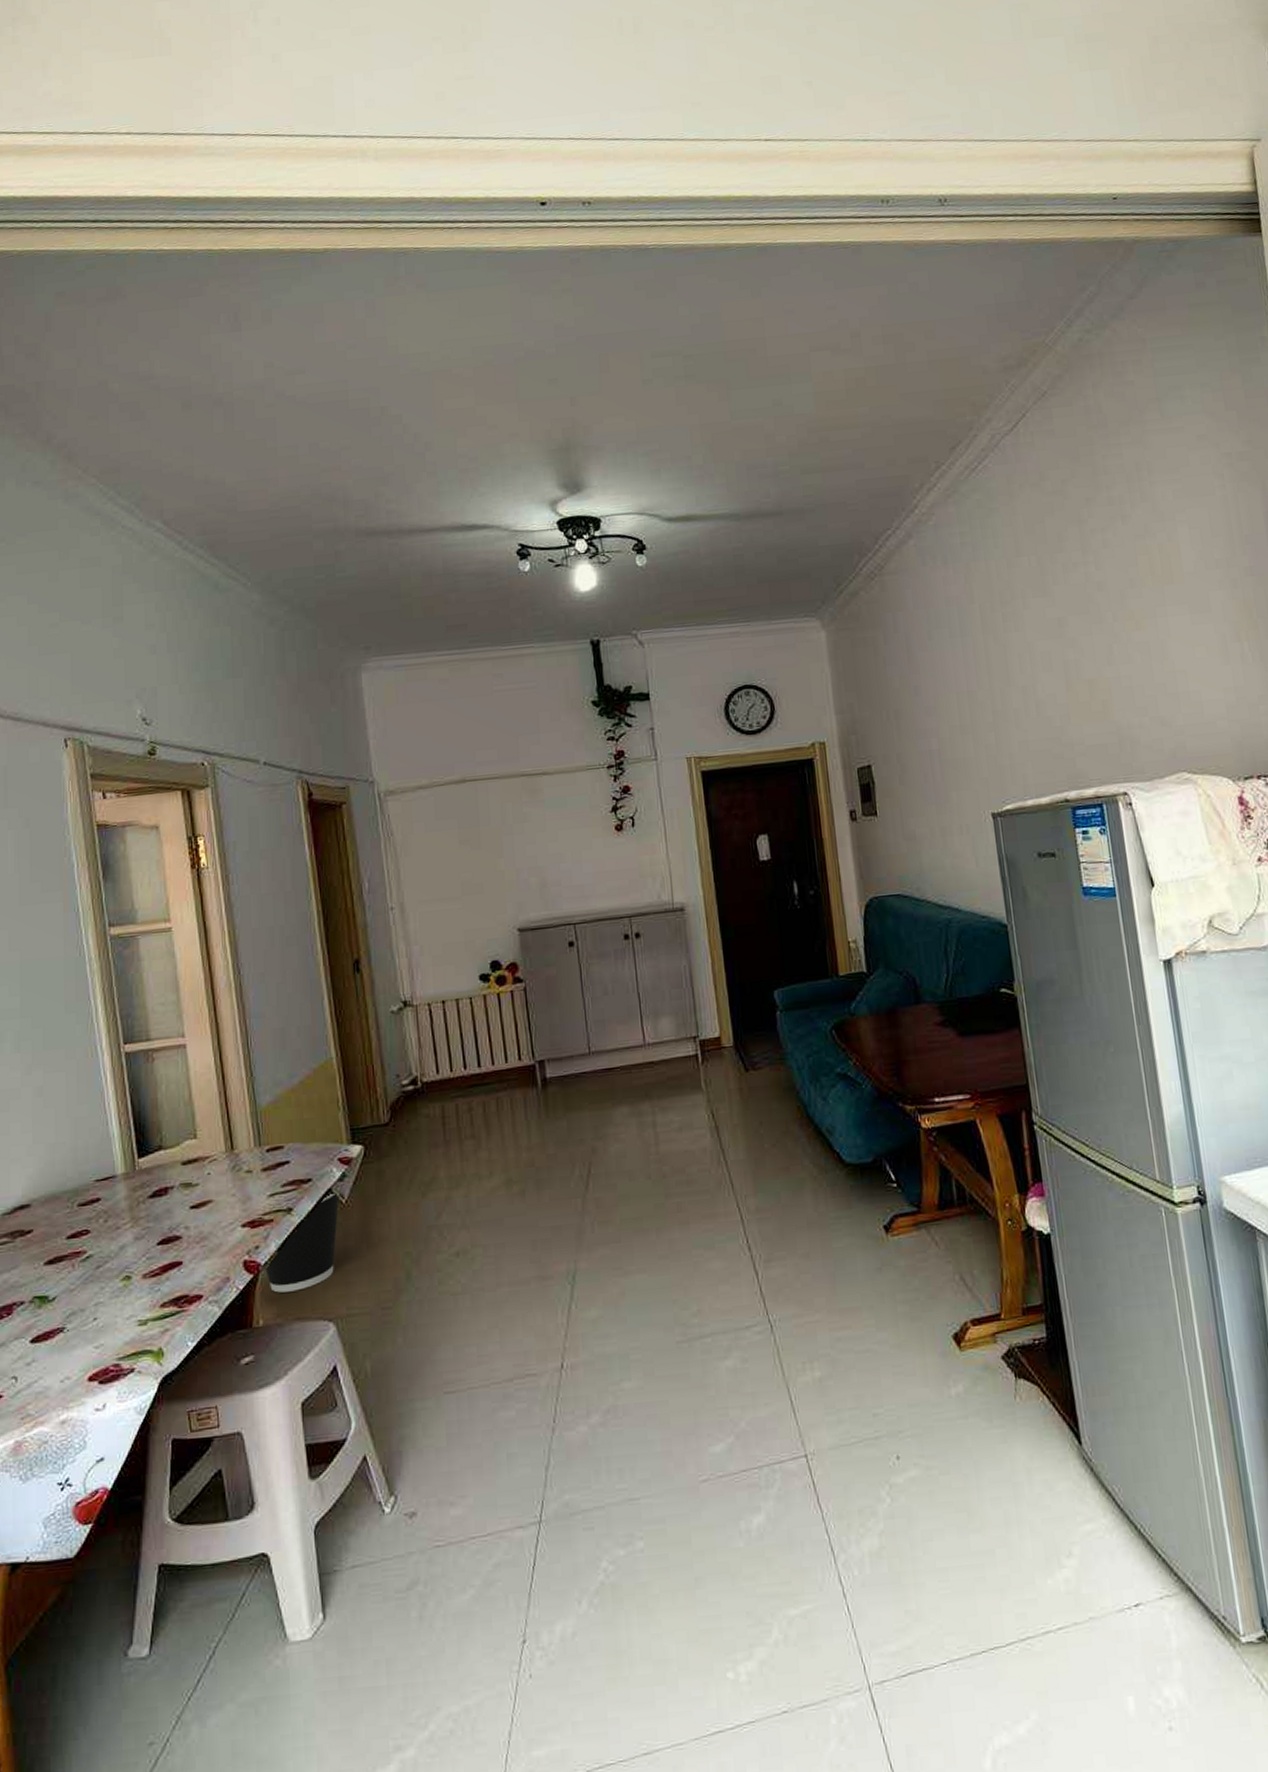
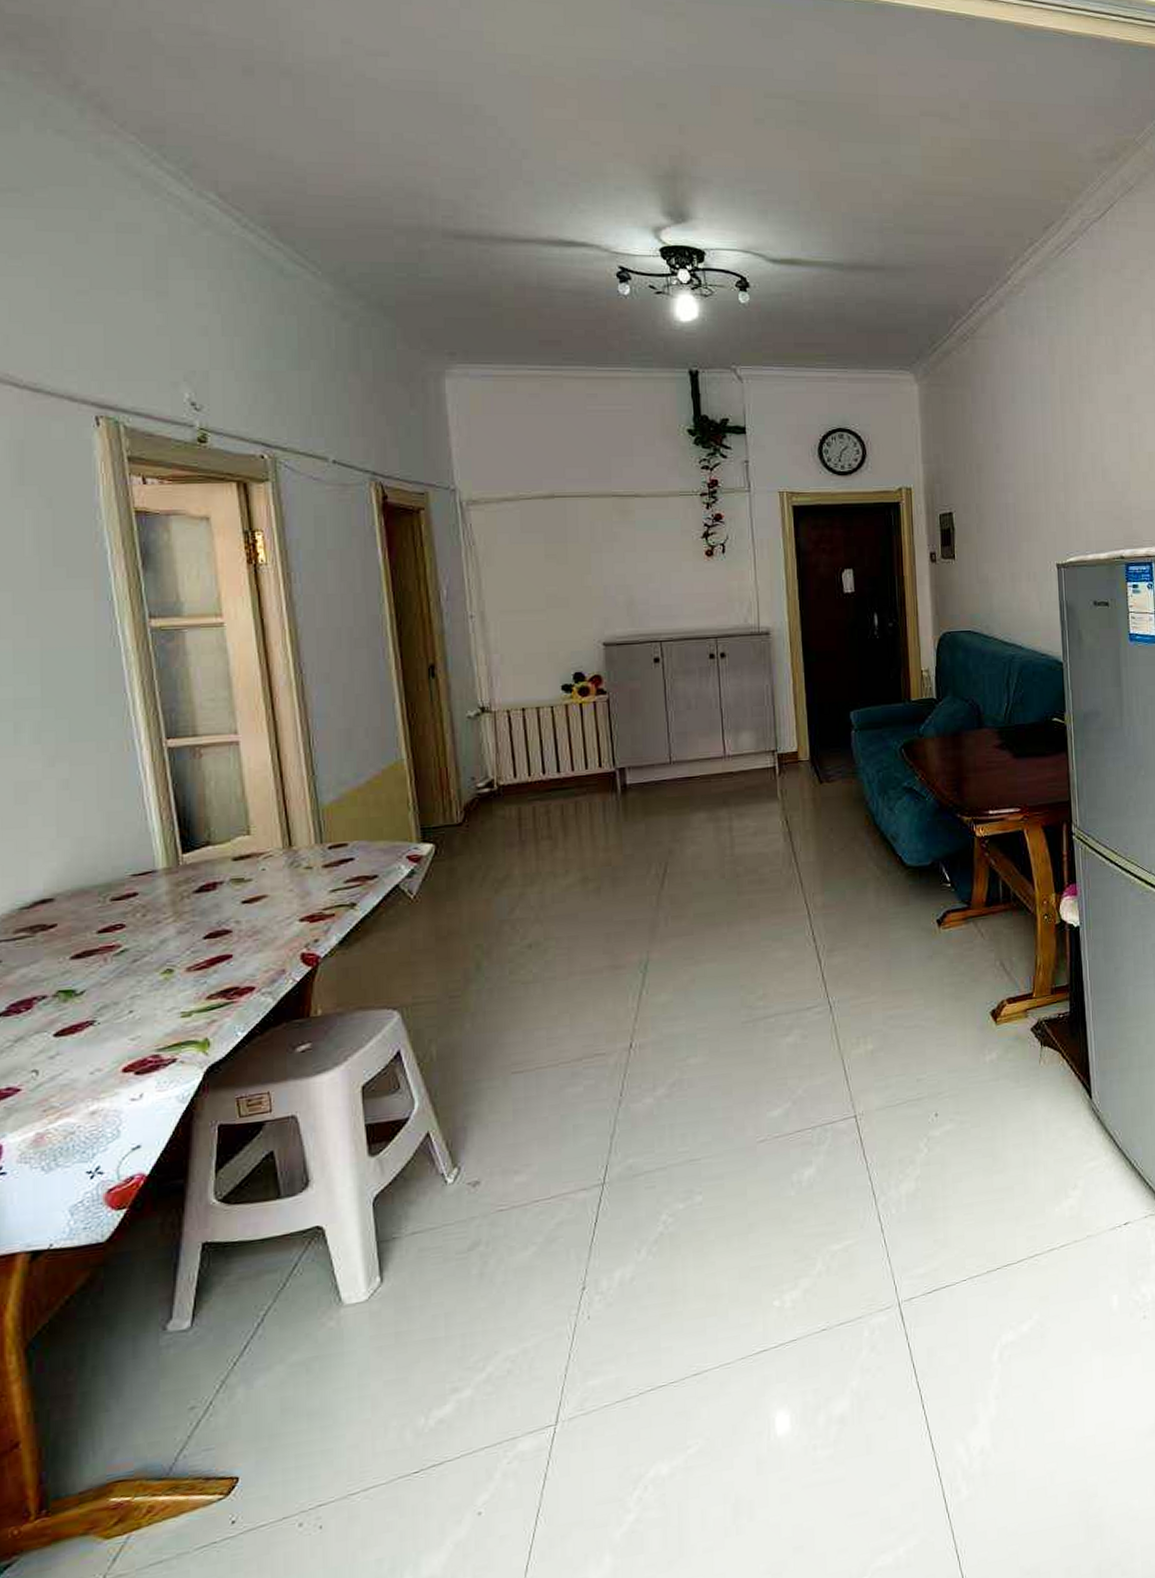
wastebasket: present [263,1192,340,1293] -> none [323,888,408,984]

